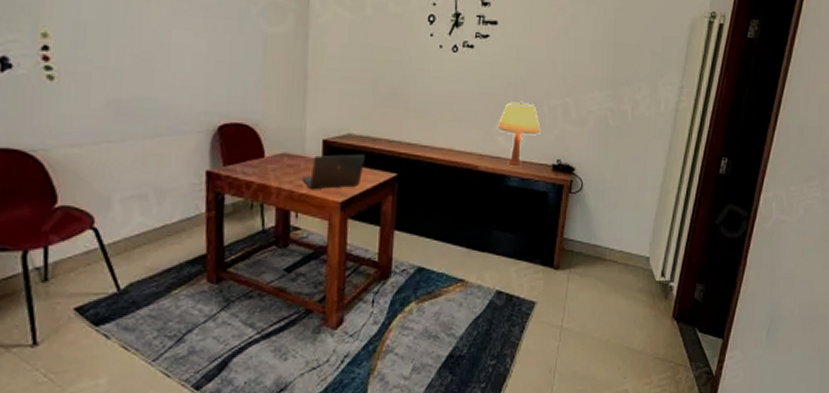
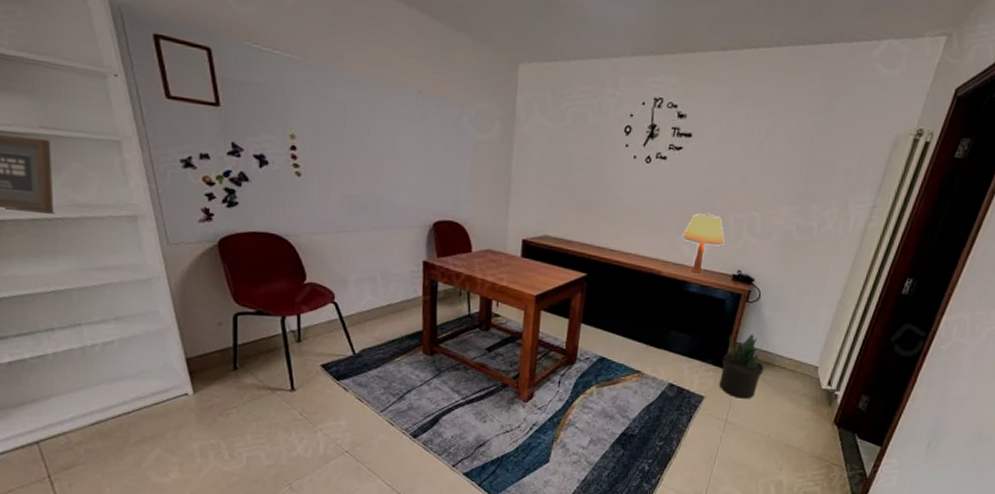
laptop: present [301,154,365,189] -> none [503,253,559,283]
planter: none [550,227,595,300] -> present [719,334,764,399]

